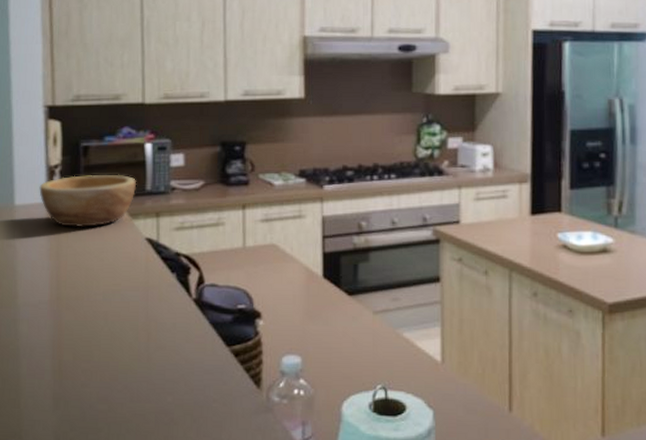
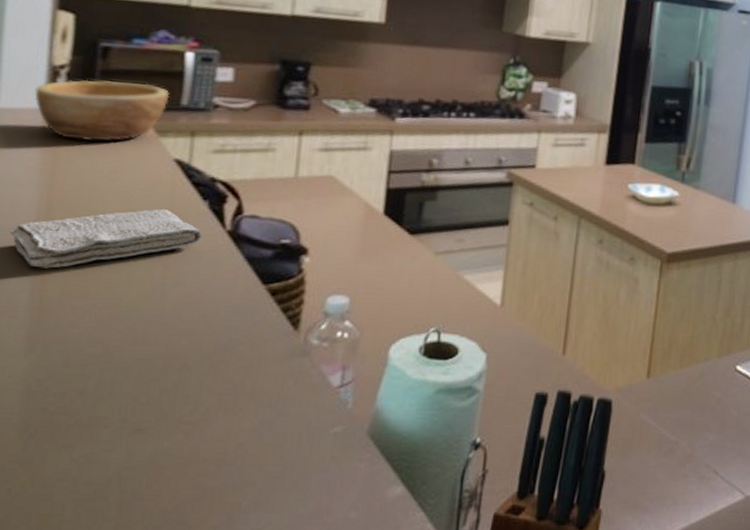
washcloth: none [33,282,174,337] -> present [10,208,203,269]

